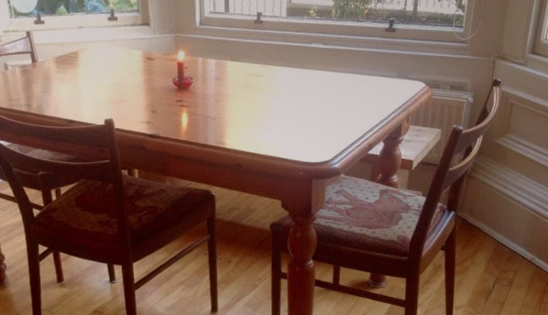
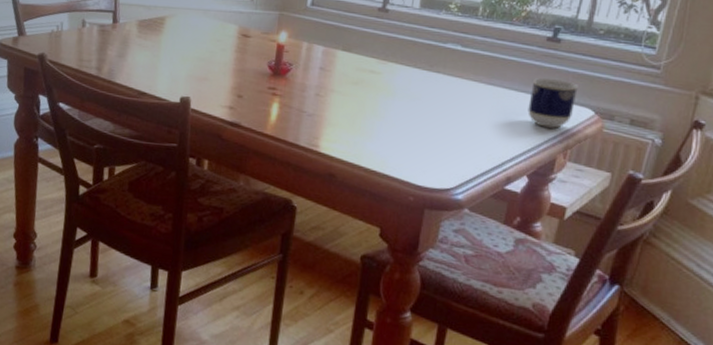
cup: none [378,62,413,101] -> present [528,78,580,129]

